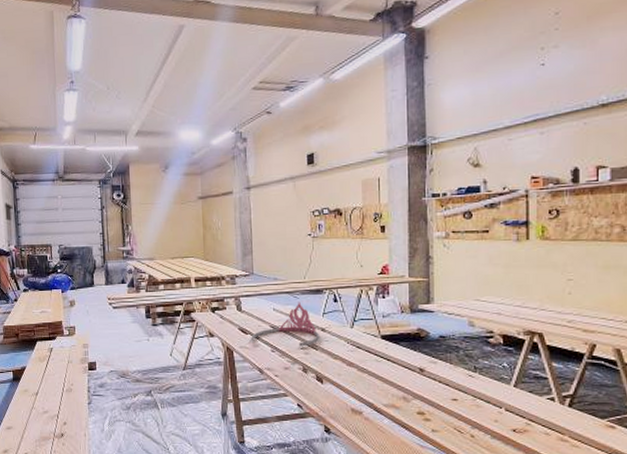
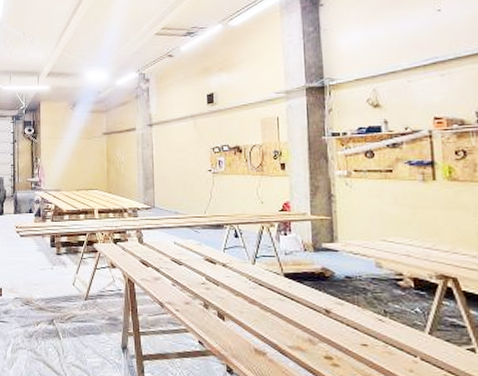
tiara: present [251,302,320,347] -> none [152,236,221,282]

